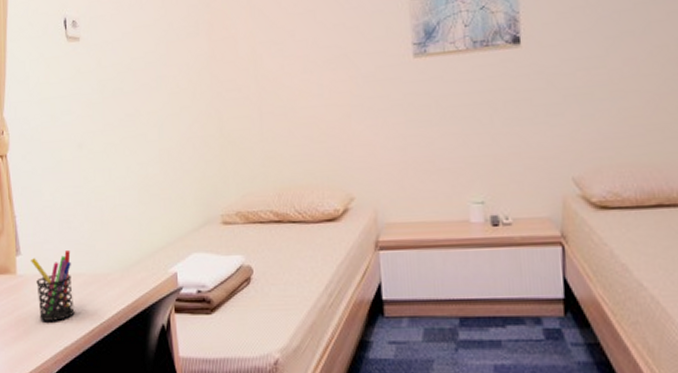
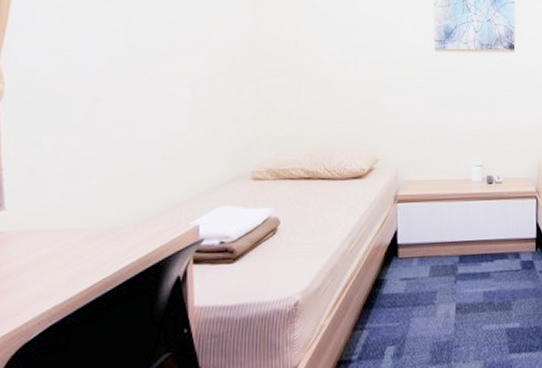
pen holder: present [31,250,75,321] -> none [18,205,73,280]

